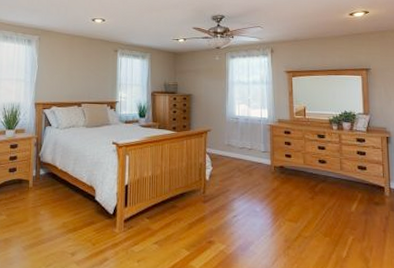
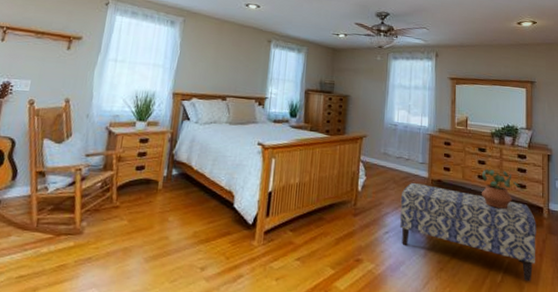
bench: none [246,169,380,256] -> present [400,182,536,282]
potted plant: none [322,153,362,190] -> present [481,168,521,209]

